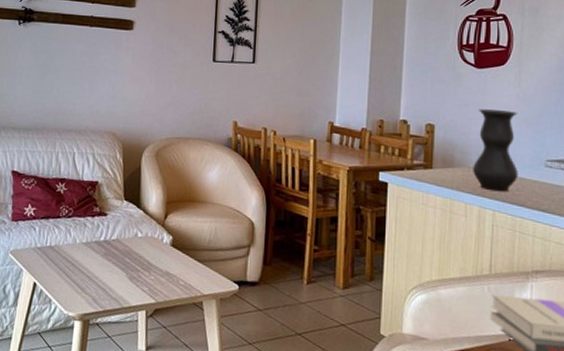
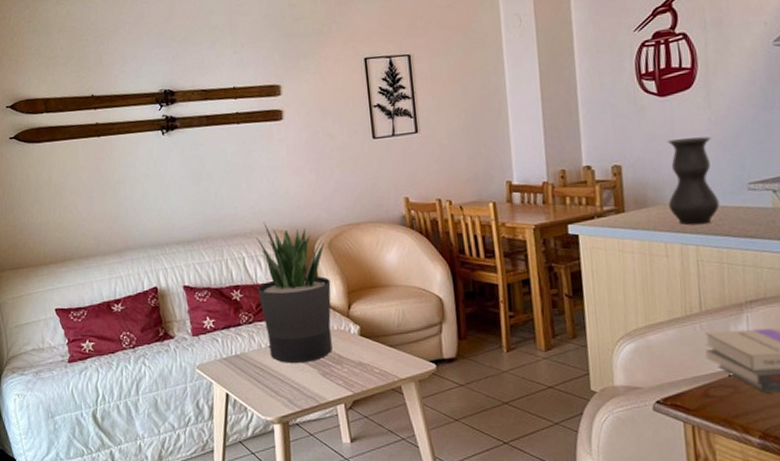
planter: none [81,122,153,264] -> present [256,221,332,363]

